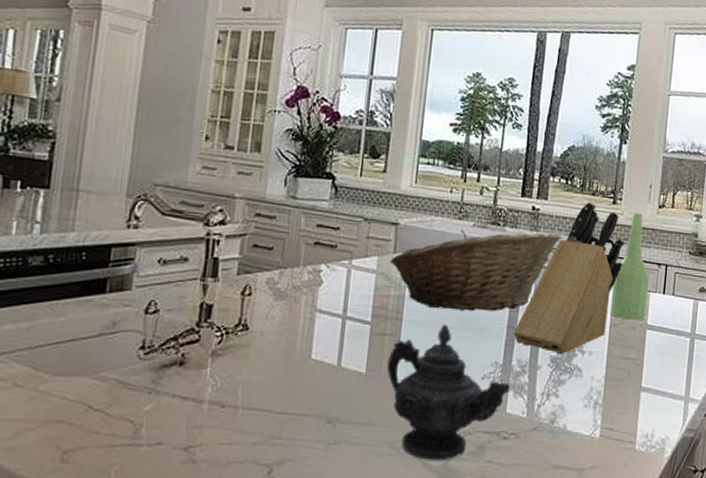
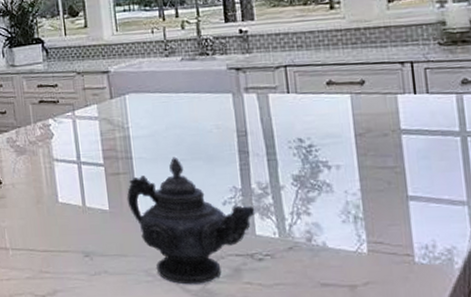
fruit basket: present [389,230,563,311] -> none [108,50,280,143]
knife block: present [513,201,624,355] -> none [246,12,357,173]
bottle: present [610,212,650,321] -> none [348,12,397,128]

